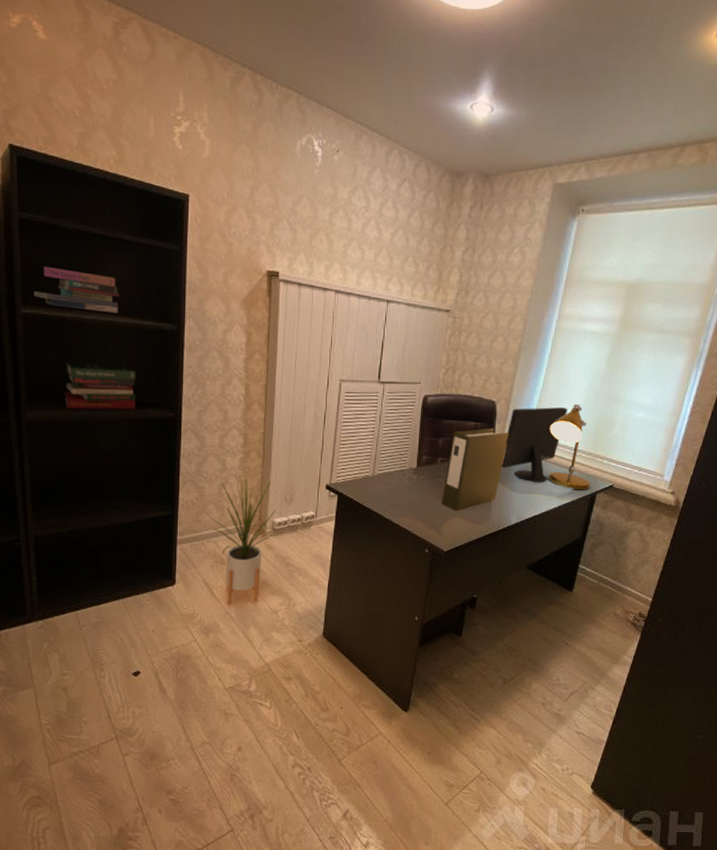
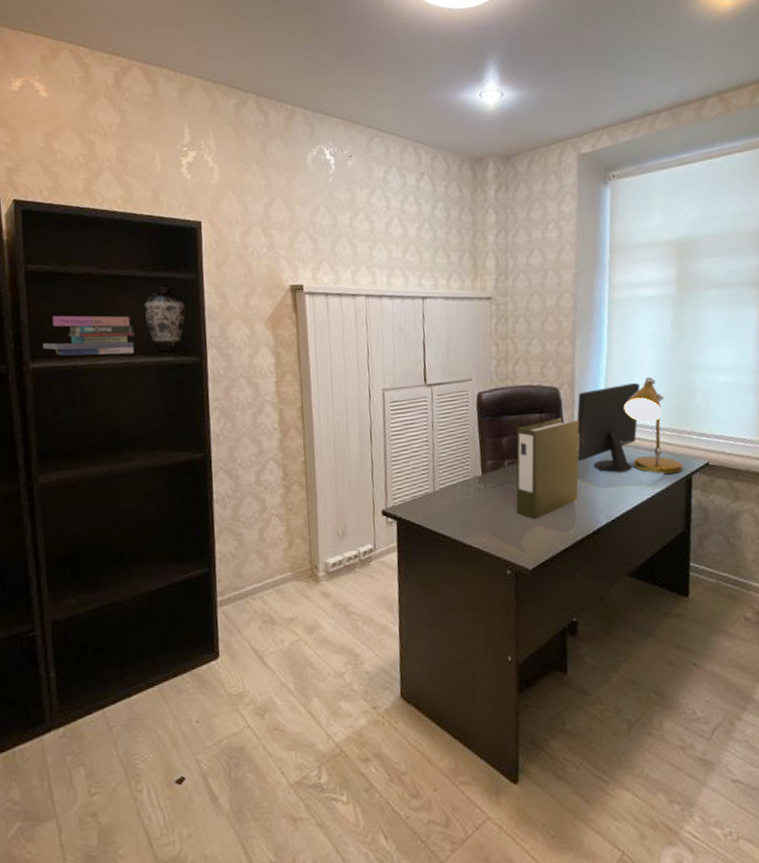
books: present [64,362,136,410] -> none [80,408,159,467]
decorative vase: none [129,253,168,318] -> present [144,287,186,353]
house plant: present [205,473,283,605] -> none [246,511,339,674]

